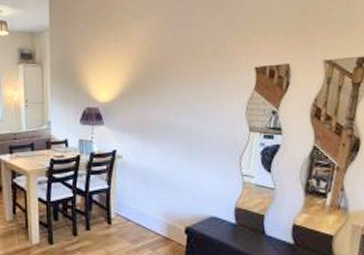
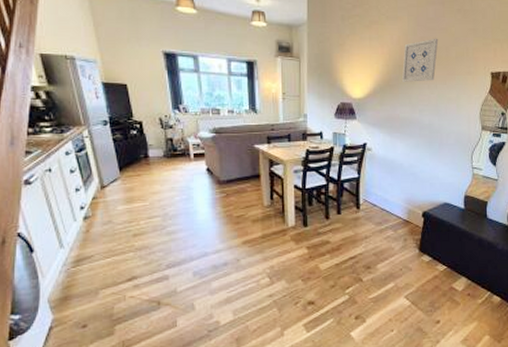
wall art: none [152,34,192,83] -> present [402,38,439,82]

